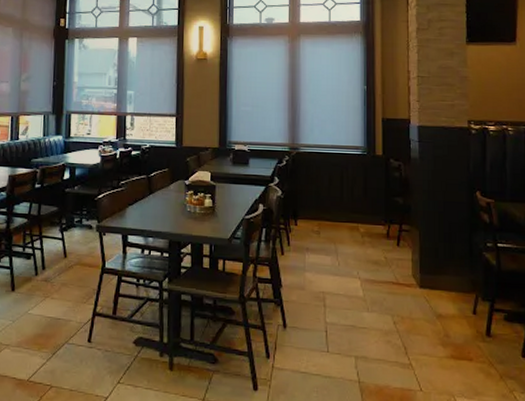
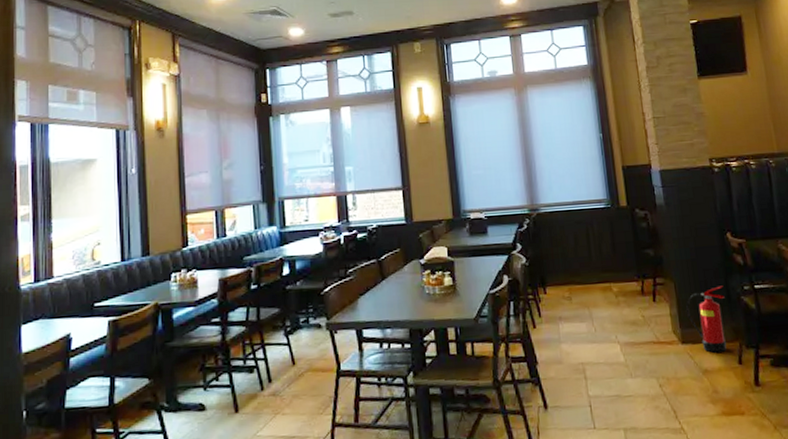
fire extinguisher: none [428,240,467,302] -> present [686,286,727,354]

